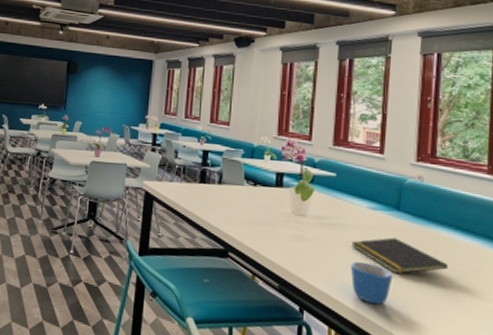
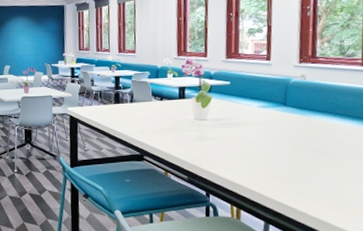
mug: present [350,261,393,305] -> none [246,151,283,183]
notepad: present [351,237,448,274] -> none [246,128,329,158]

